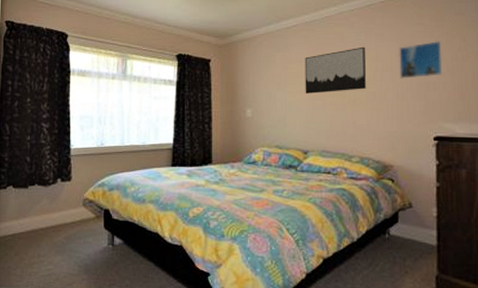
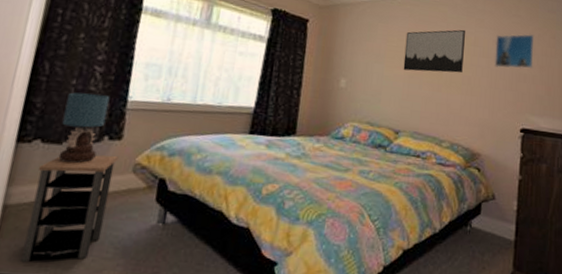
side table: none [14,193,71,280] -> present [21,155,119,263]
table lamp: none [25,145,57,202] -> present [58,92,110,164]

